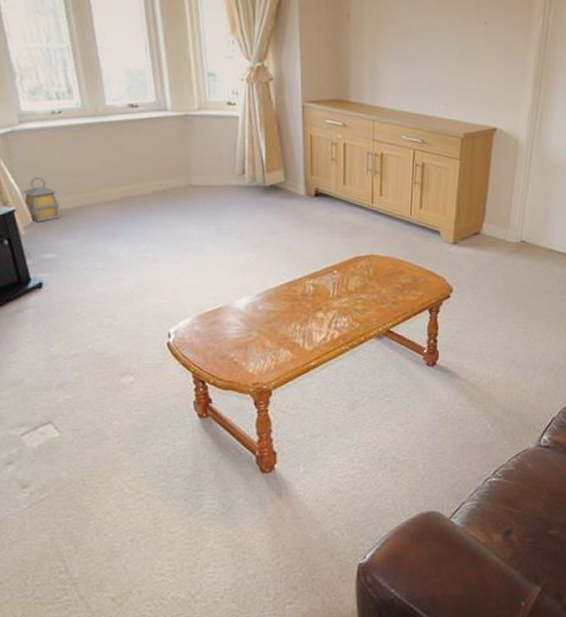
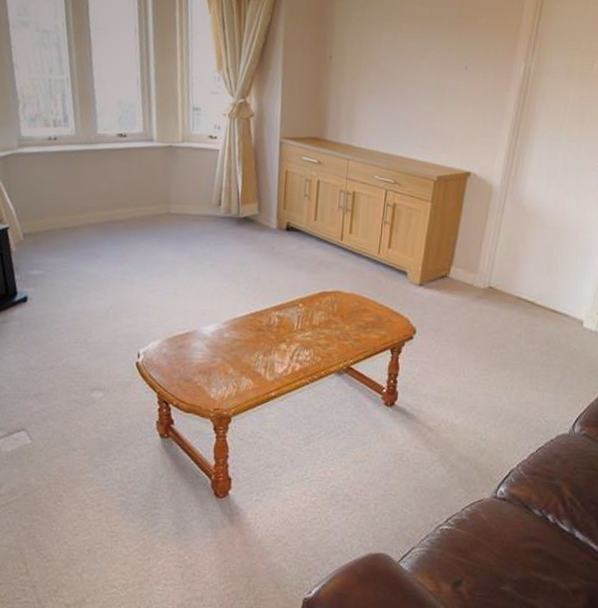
lantern: present [22,177,60,222] -> none [16,198,48,240]

